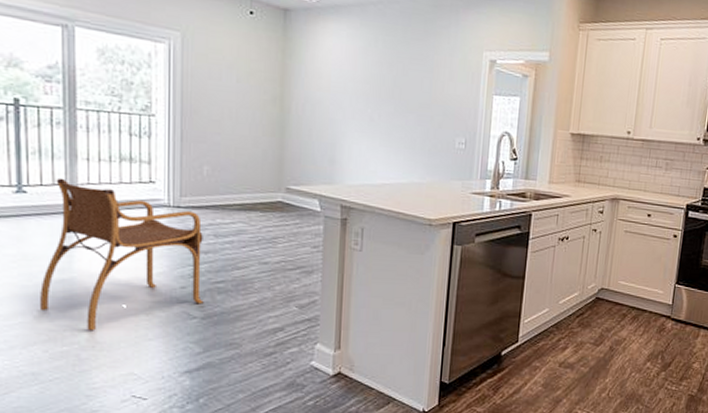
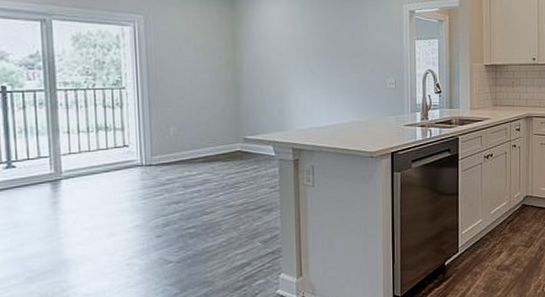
armchair: present [40,177,204,331] -> none [31,151,178,285]

